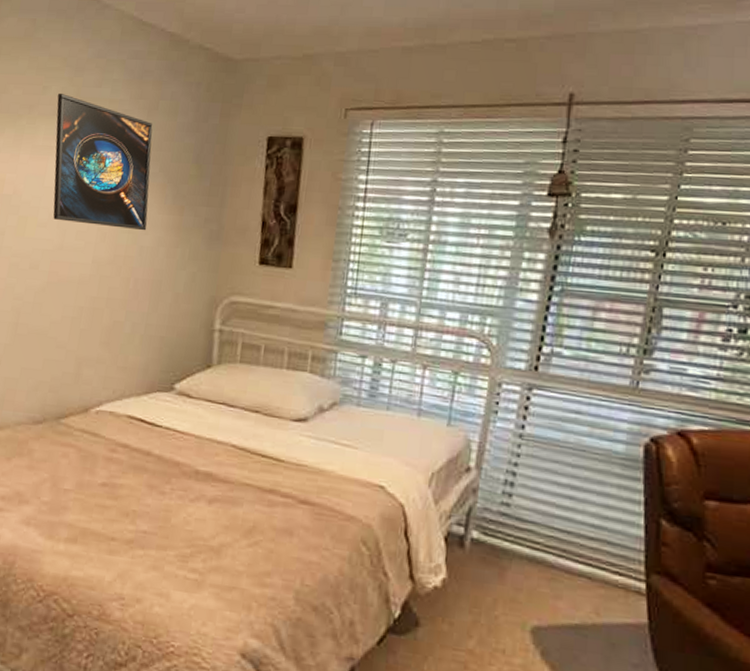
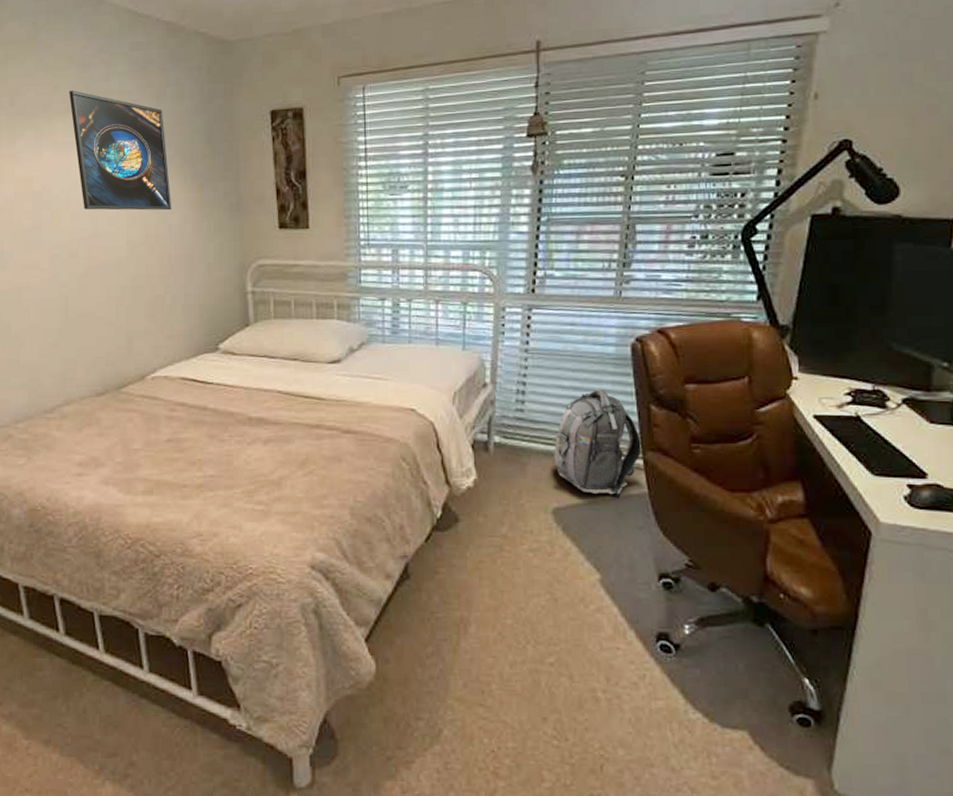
backpack: none [538,491,646,622] -> present [553,388,642,495]

